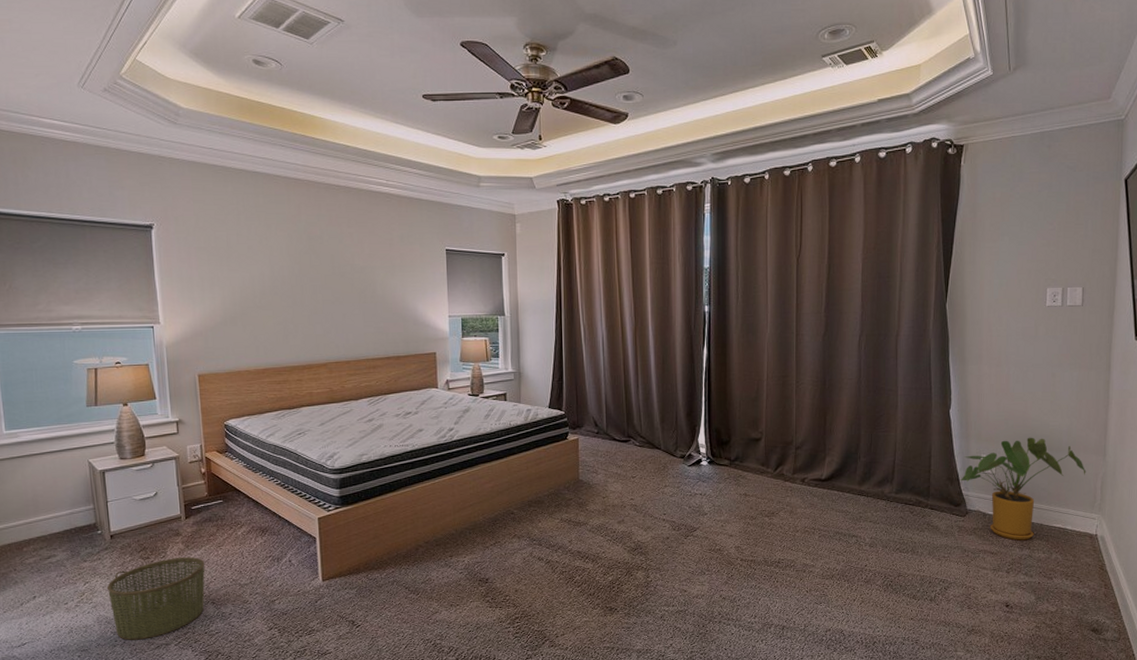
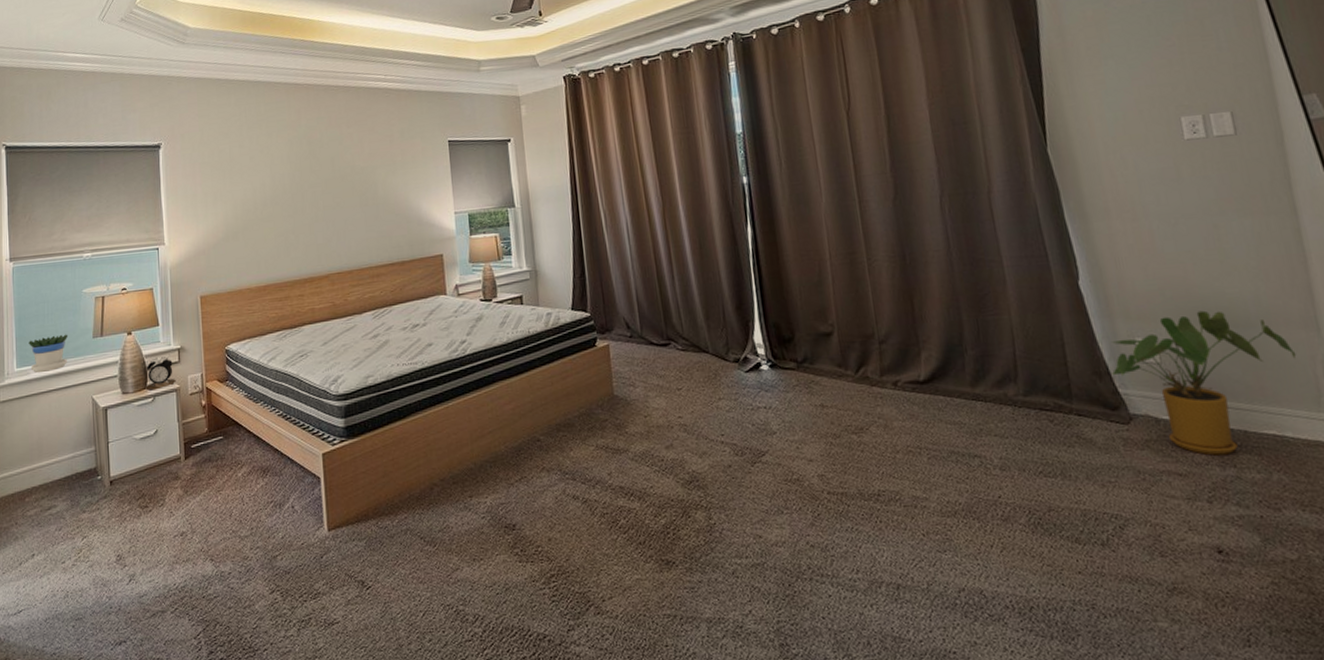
flowerpot: none [17,401,60,437] -> present [28,334,69,374]
basket: present [106,556,205,640] -> none [104,504,204,607]
alarm clock: none [143,428,175,457] -> present [145,357,176,391]

